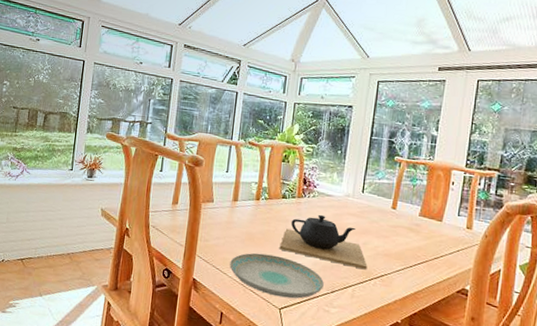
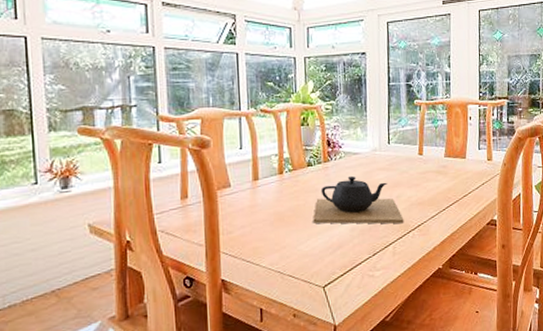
plate: present [230,253,324,299] -> none [261,230,364,275]

